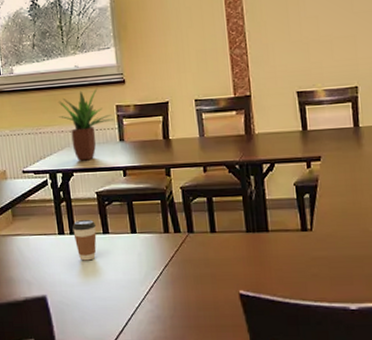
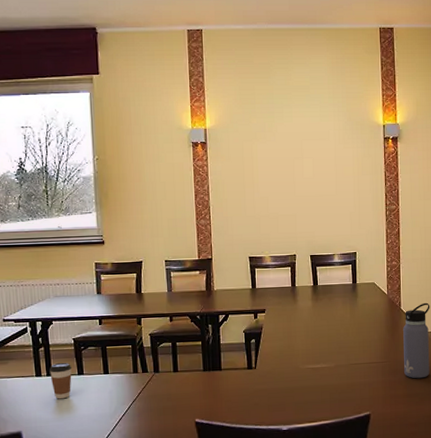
potted plant: present [58,88,114,161] -> none [40,247,93,311]

